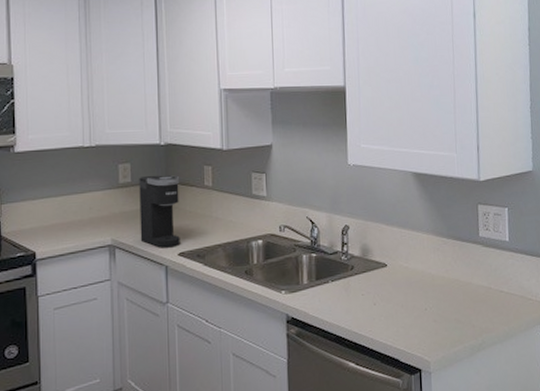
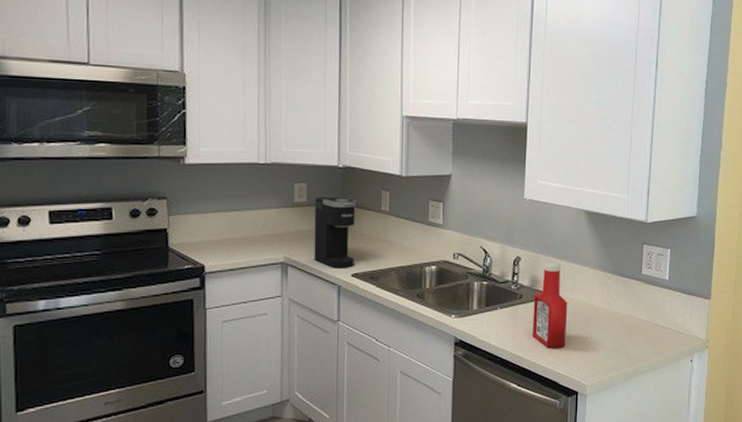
ketchup bottle: none [365,229,404,322] -> present [532,262,568,348]

